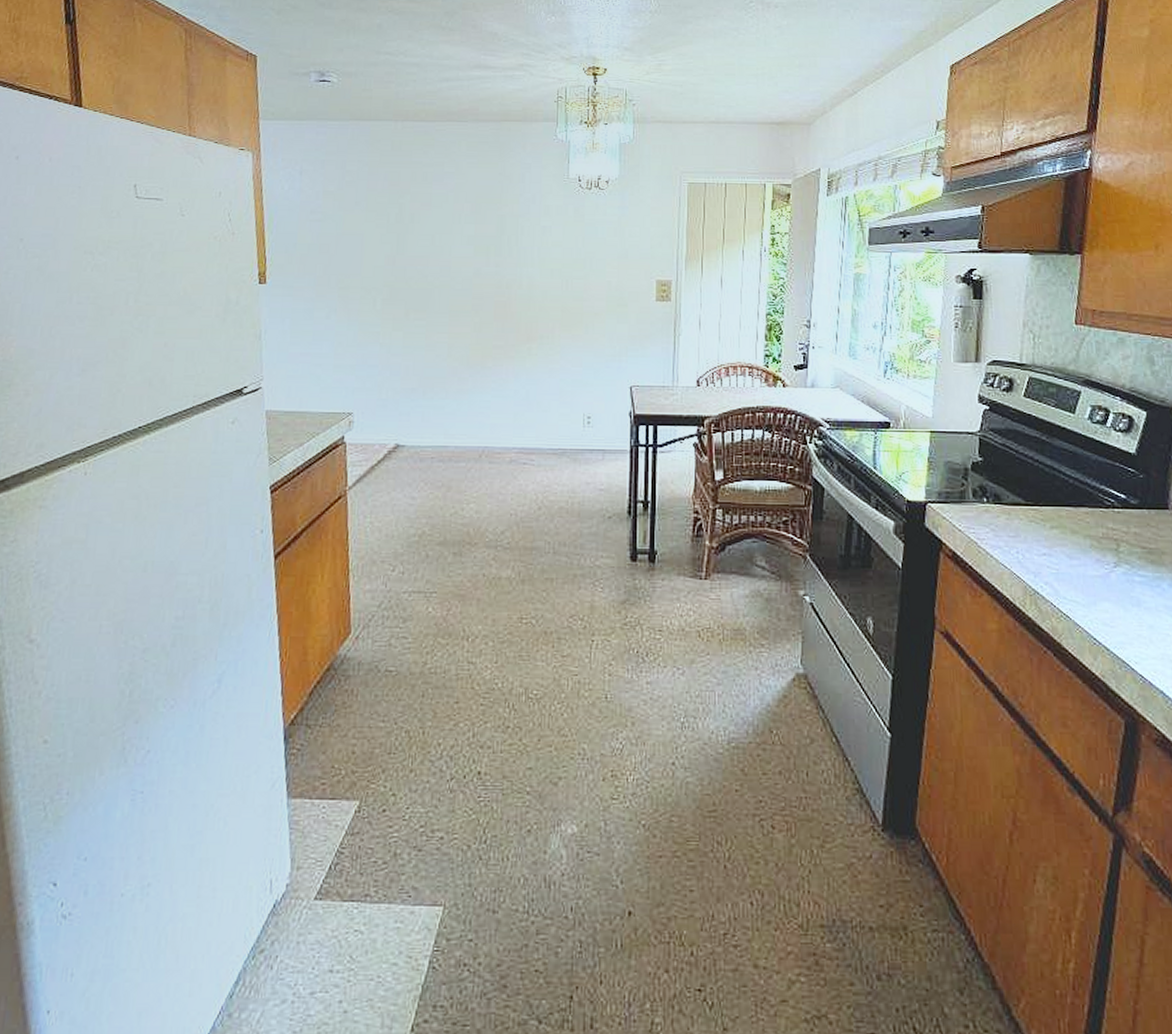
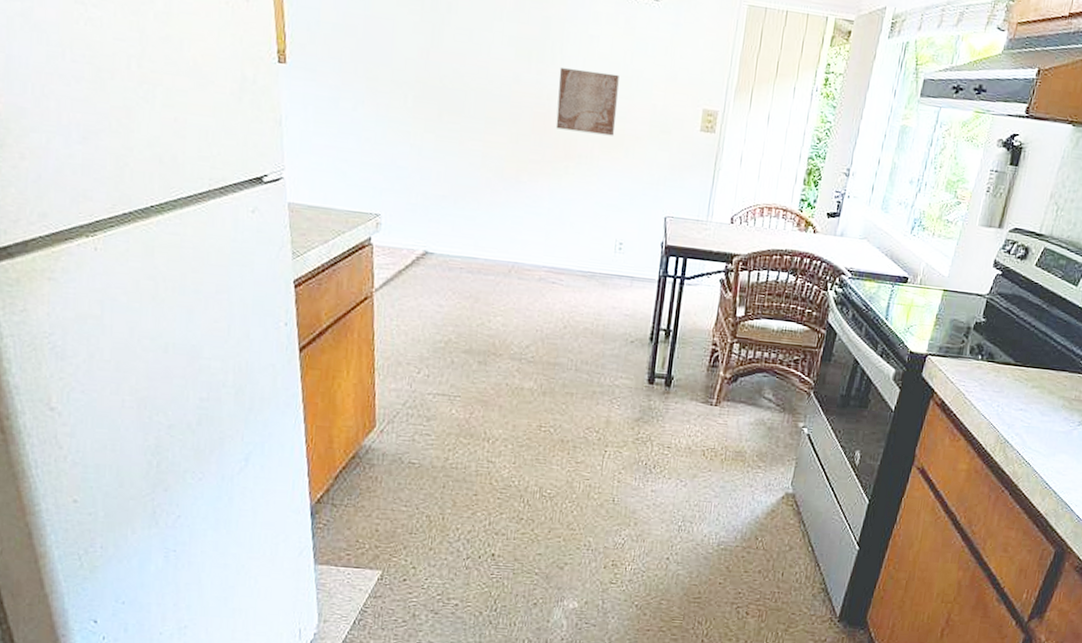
wall art: none [516,257,574,315] -> present [555,68,619,136]

